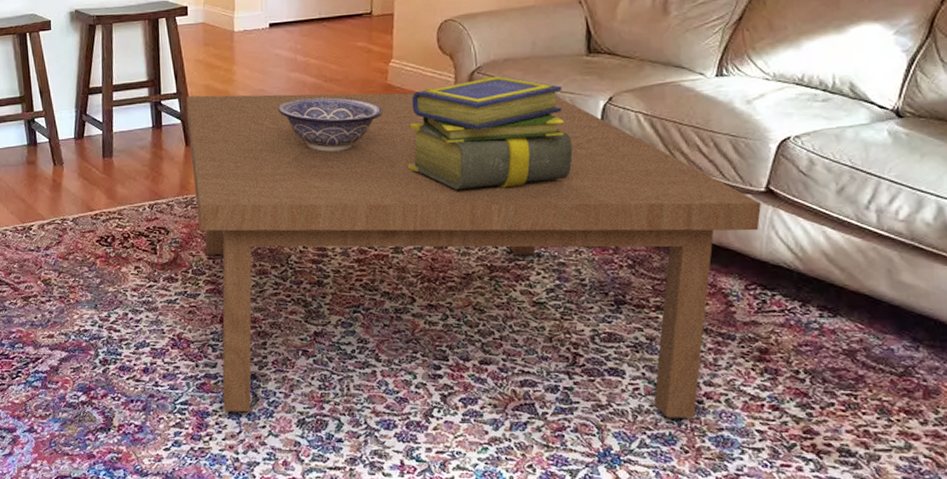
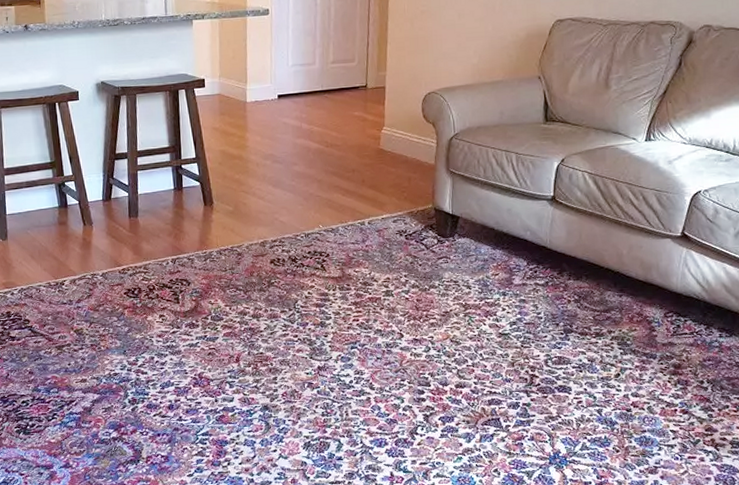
coffee table: present [186,93,761,418] -> none [204,156,678,439]
decorative bowl: present [277,97,384,152] -> none [285,161,377,209]
stack of books: present [408,76,573,190] -> none [398,141,532,240]

